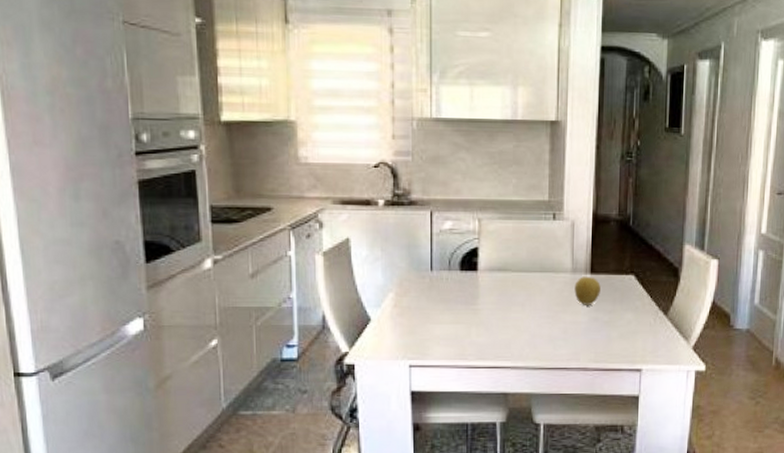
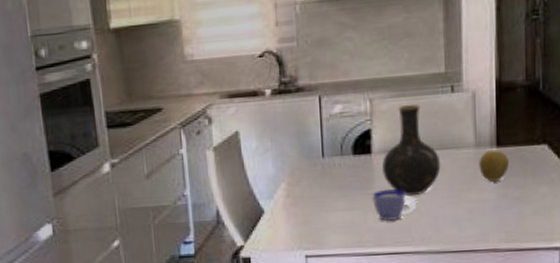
cup: none [476,305,516,337] -> present [372,189,416,222]
vase: none [487,227,541,313] -> present [382,103,441,196]

